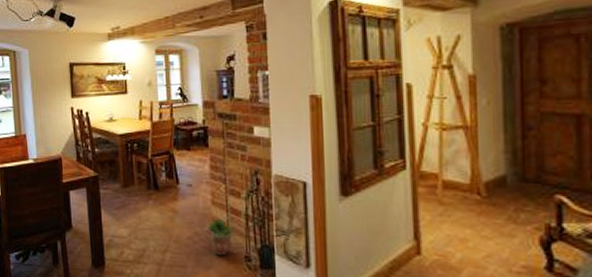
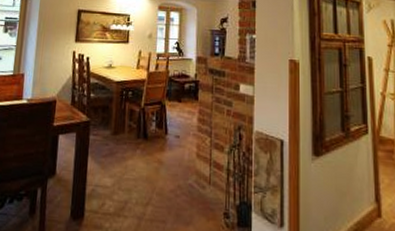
potted plant: present [206,217,235,256] -> none [189,170,216,212]

